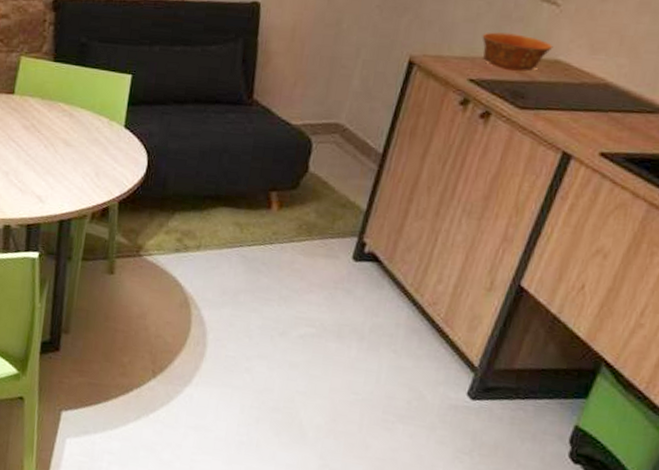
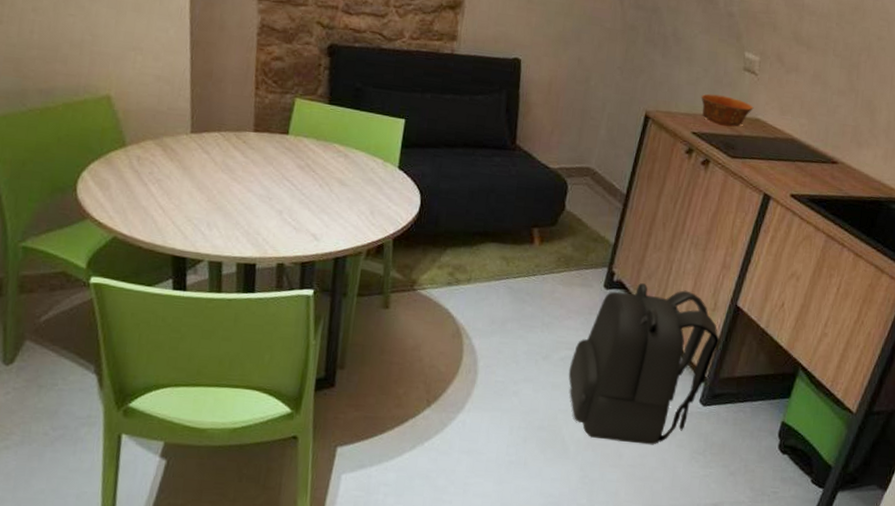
backpack: none [308,256,496,439] -> present [568,283,720,445]

